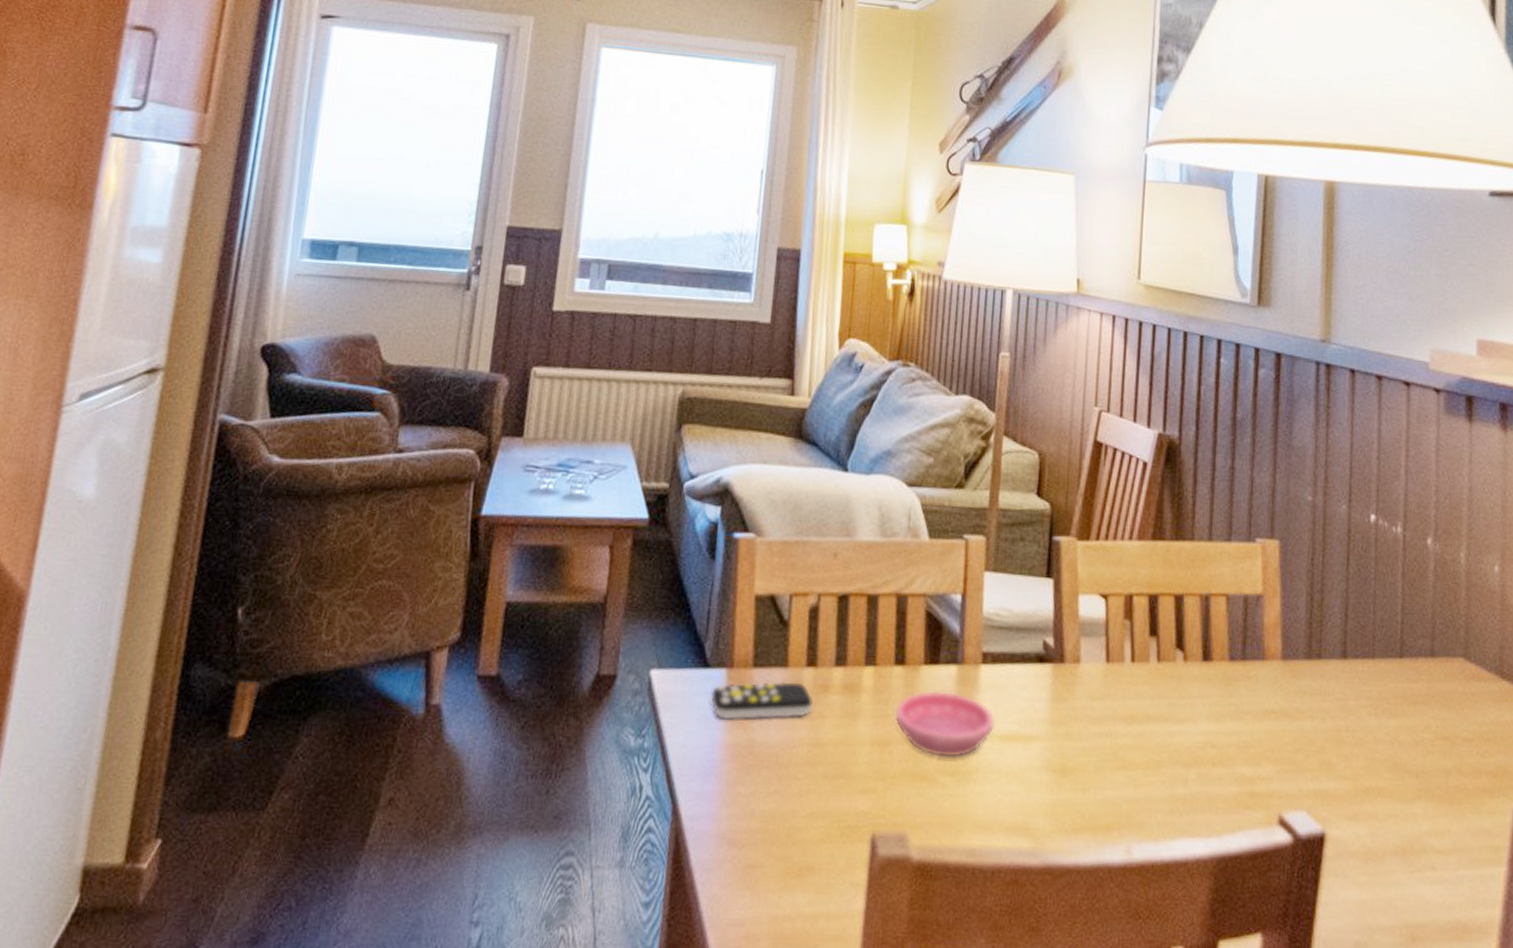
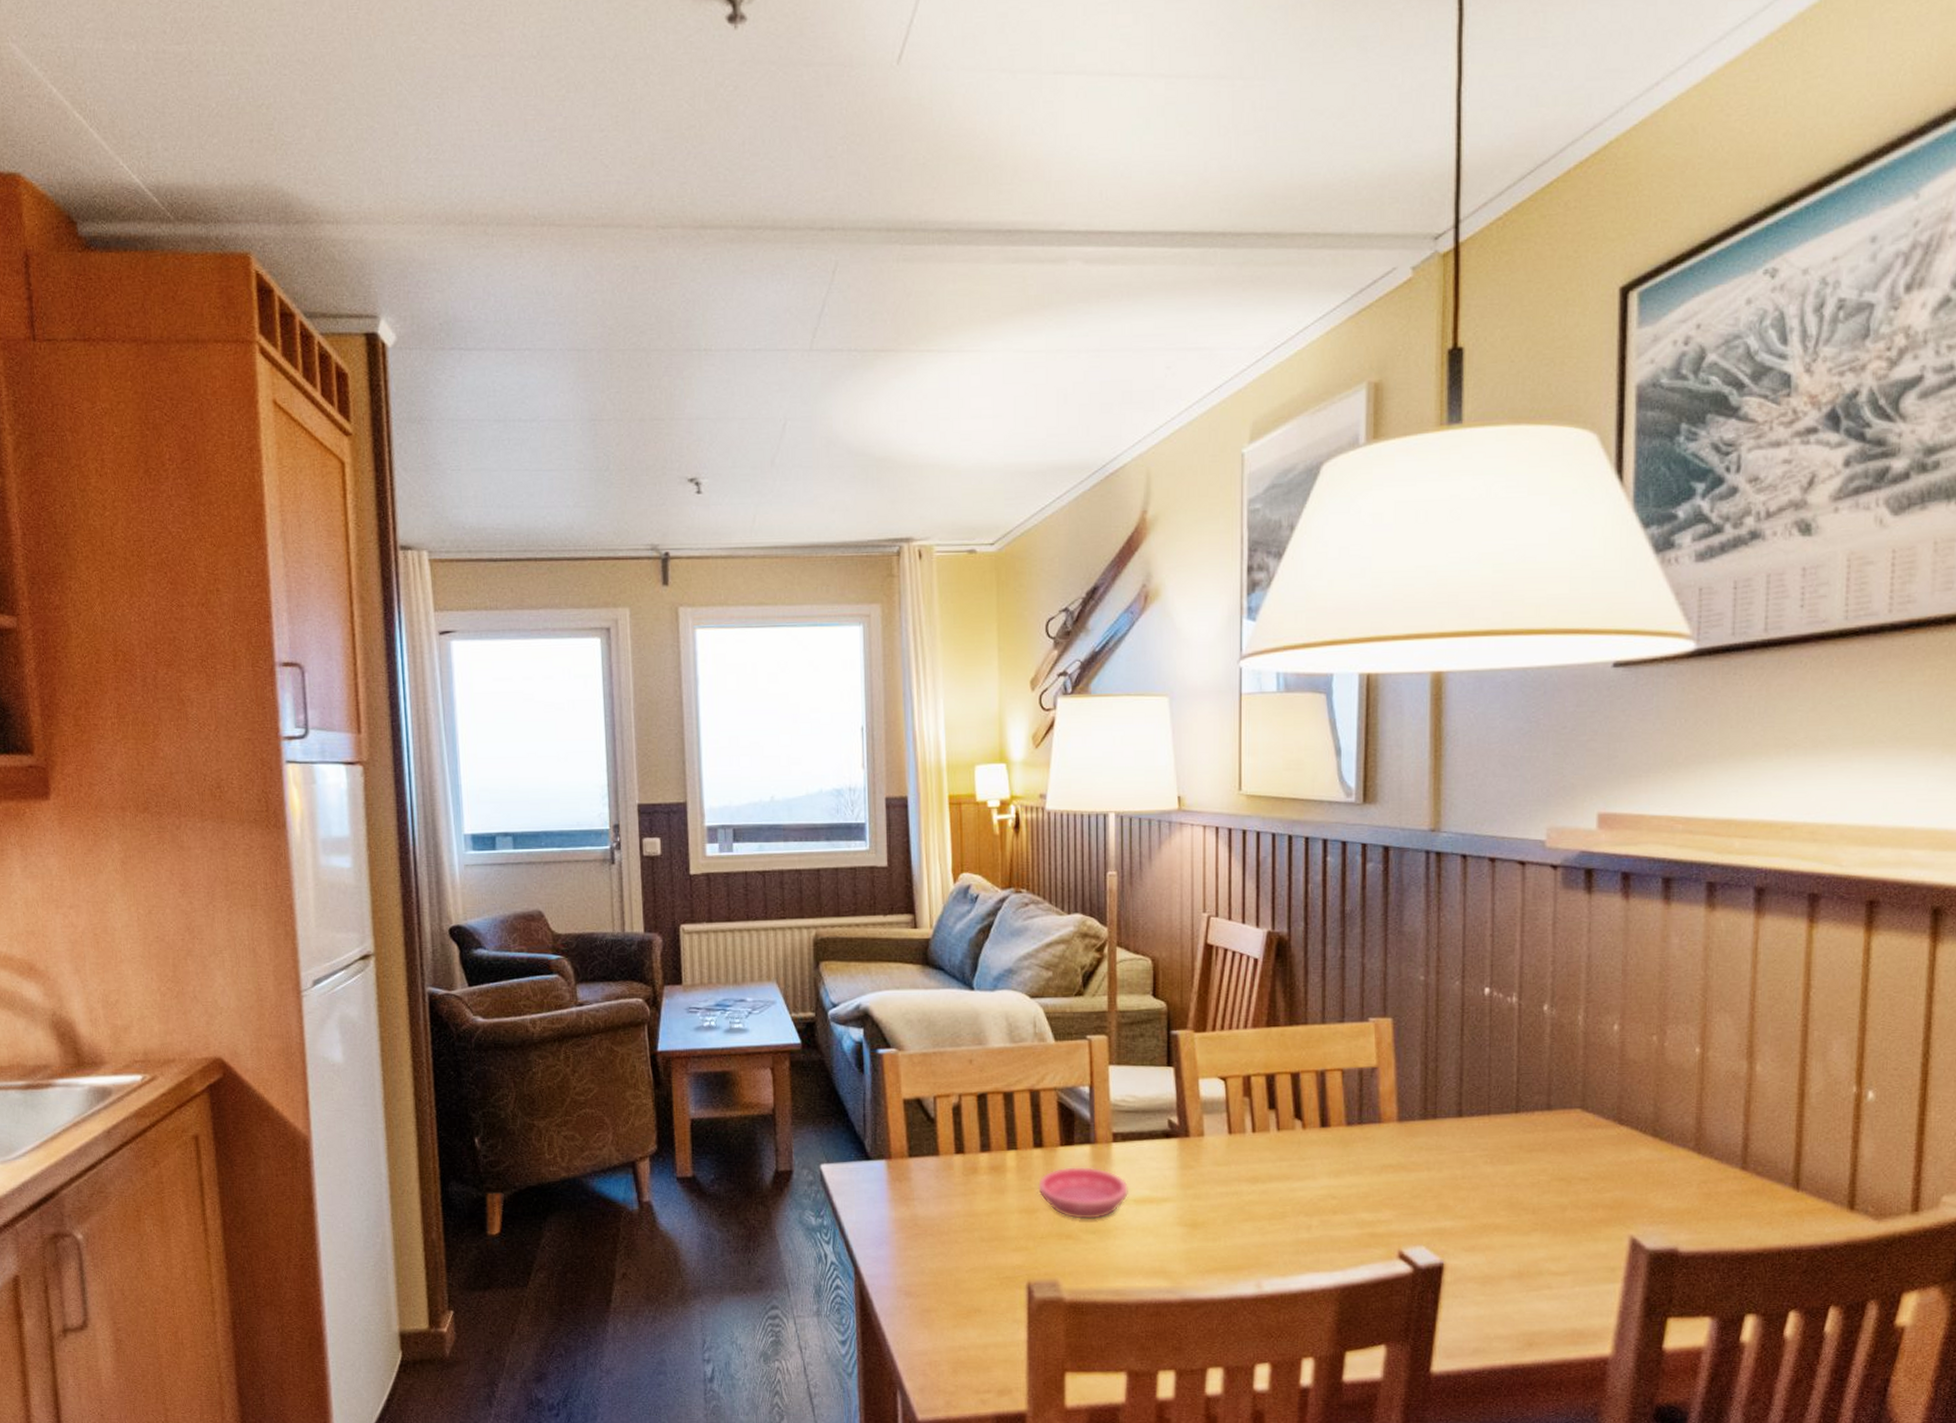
remote control: present [710,681,813,721] -> none [875,1167,965,1200]

